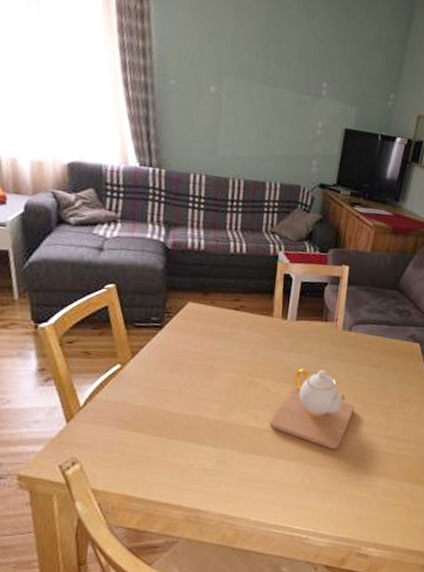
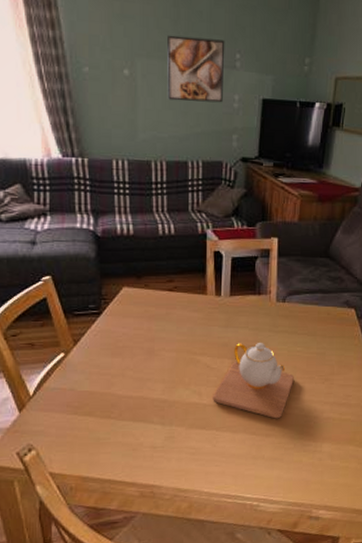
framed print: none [252,57,314,129] -> present [167,35,225,103]

